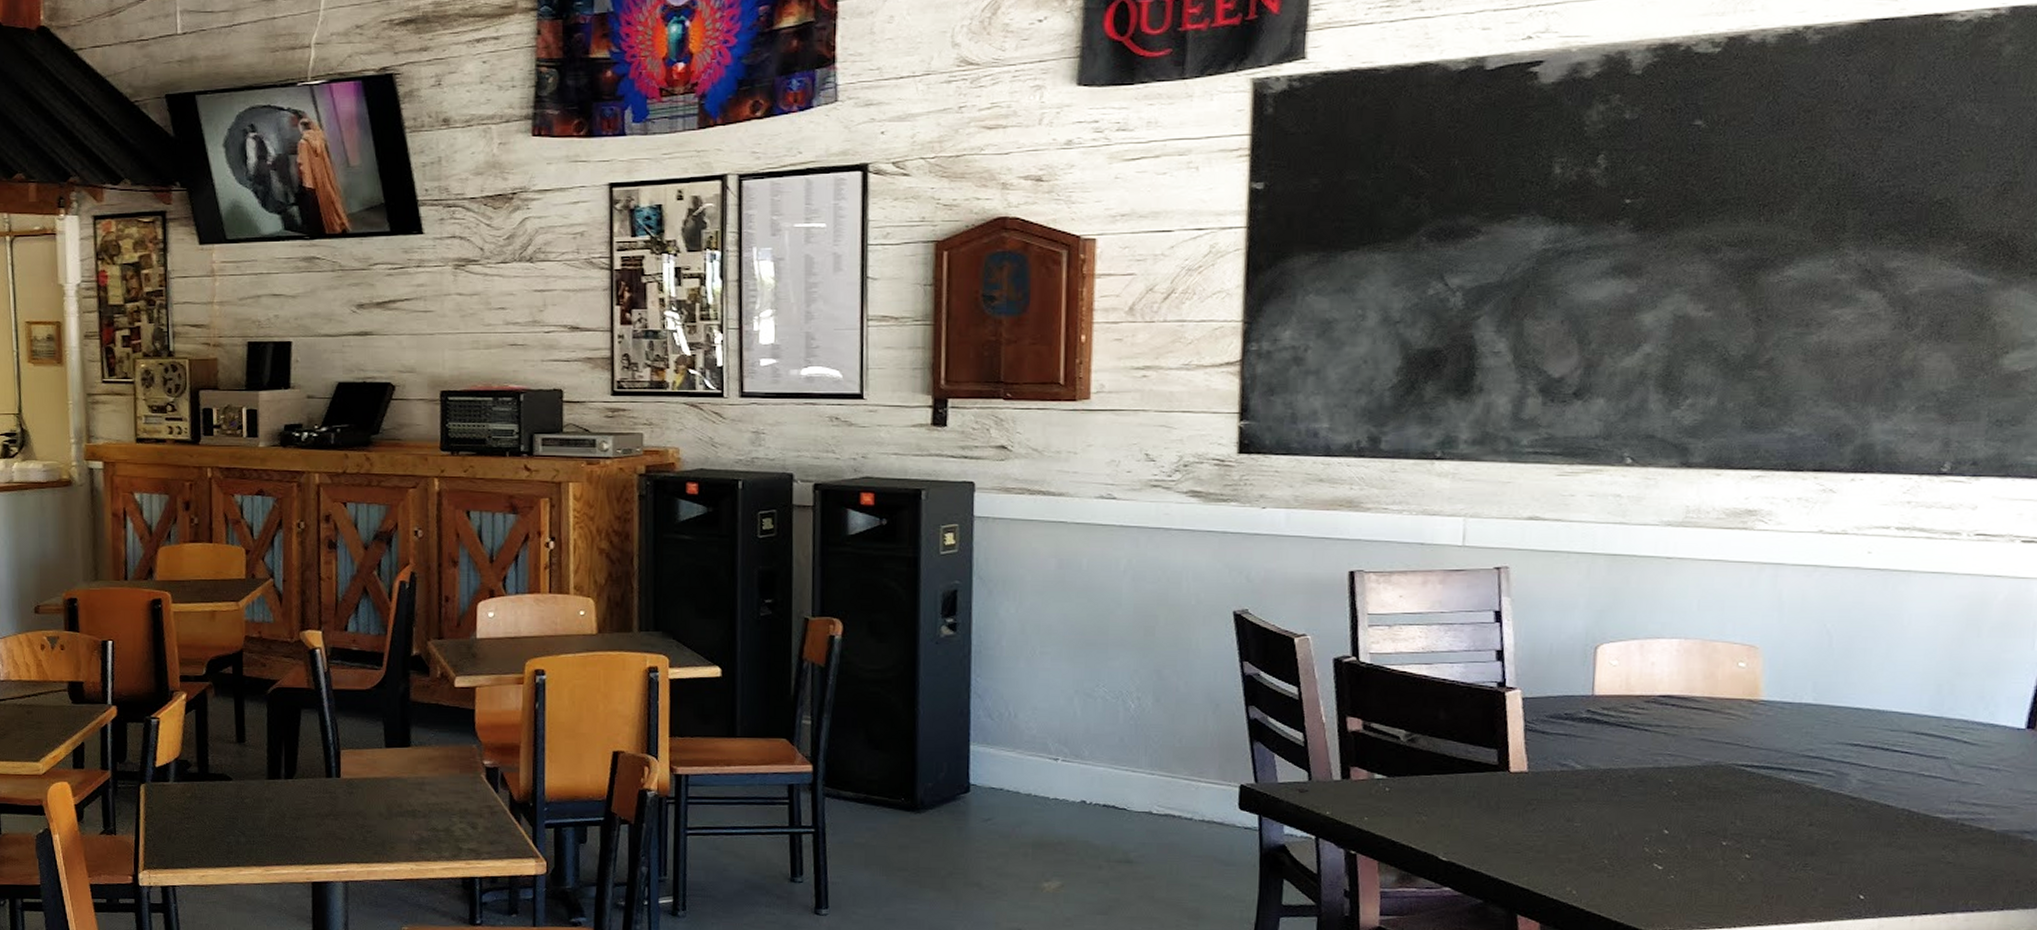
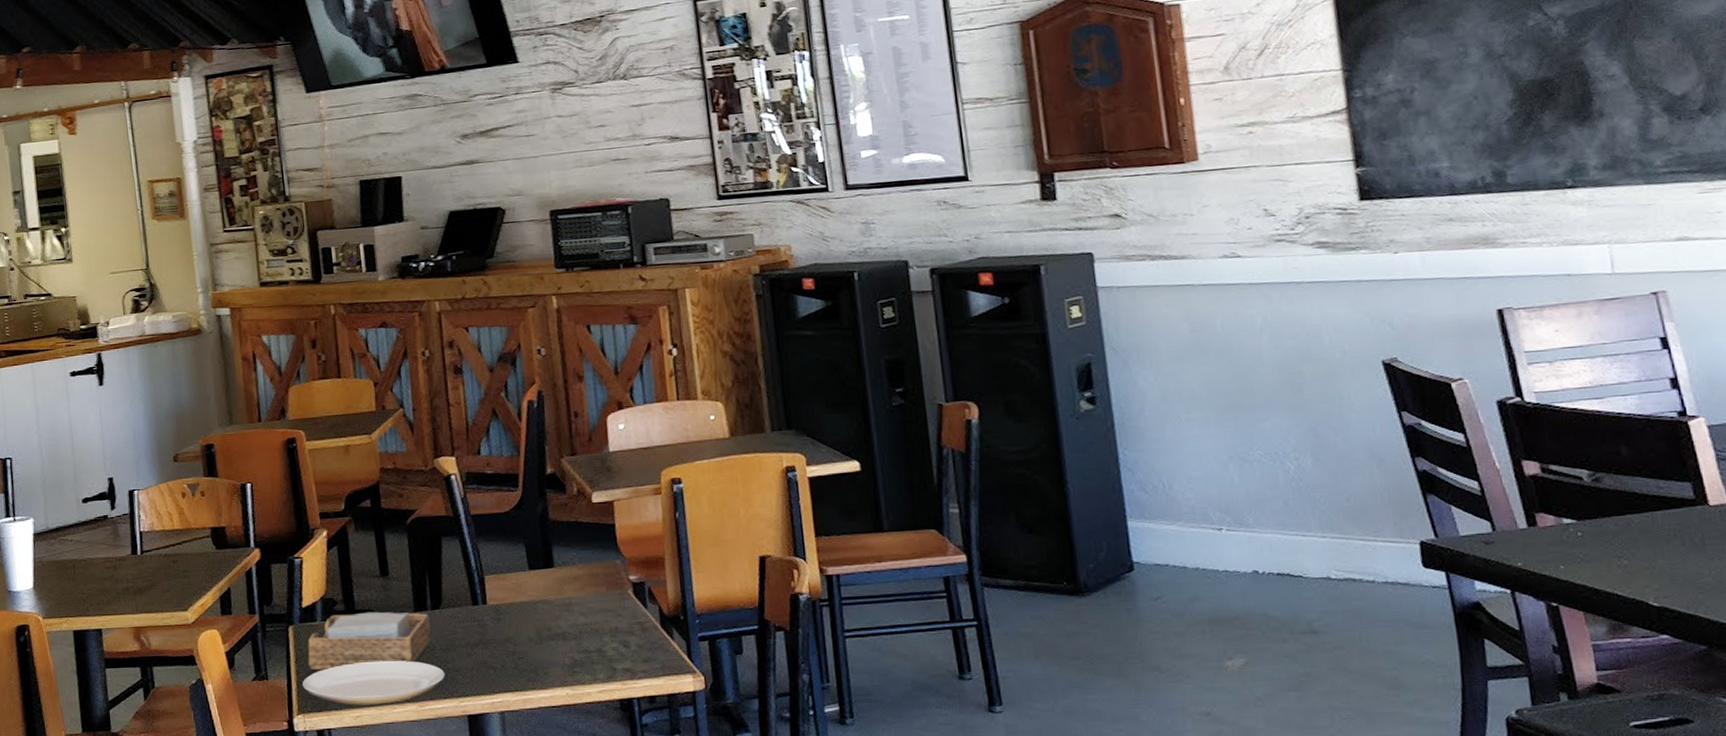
plate: none [151,823,293,866] -> present [302,660,445,706]
napkin holder: none [157,776,282,830] -> present [307,611,431,671]

